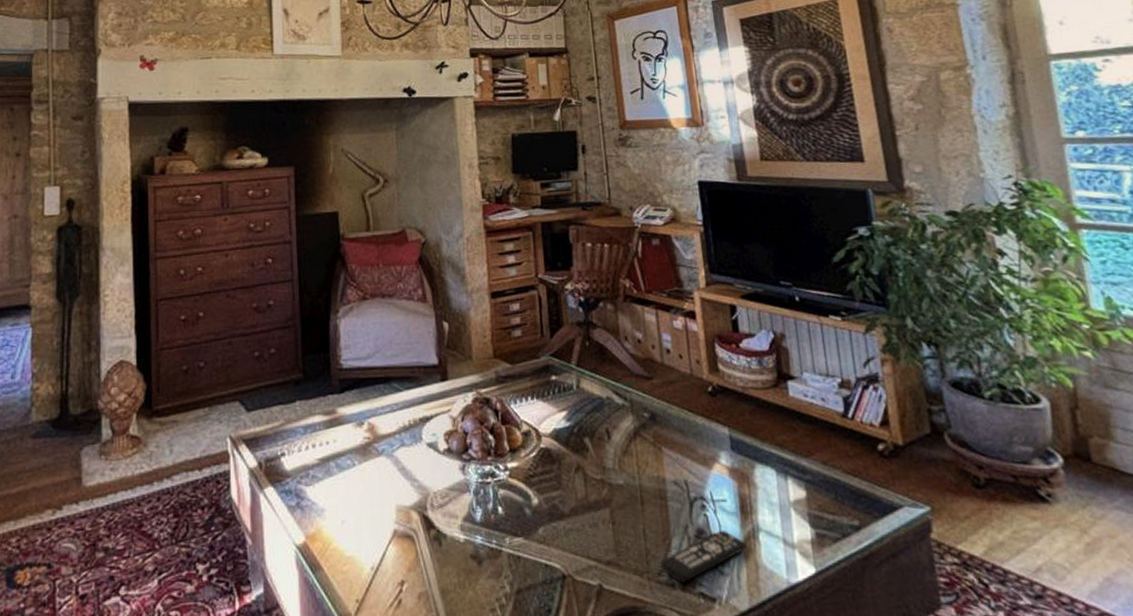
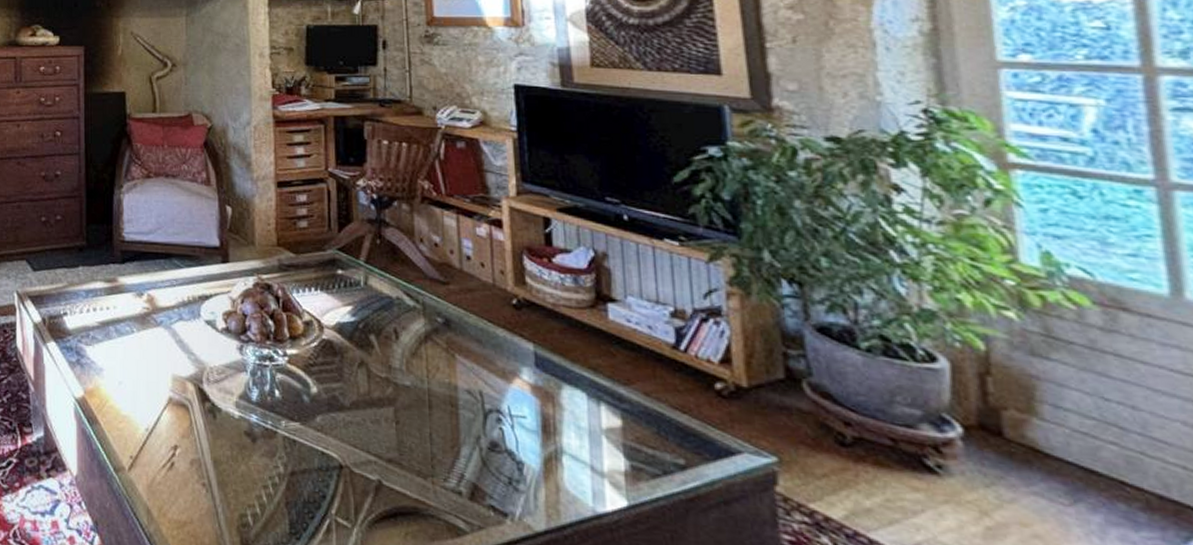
remote control: present [660,530,747,583] -> none [447,446,547,492]

